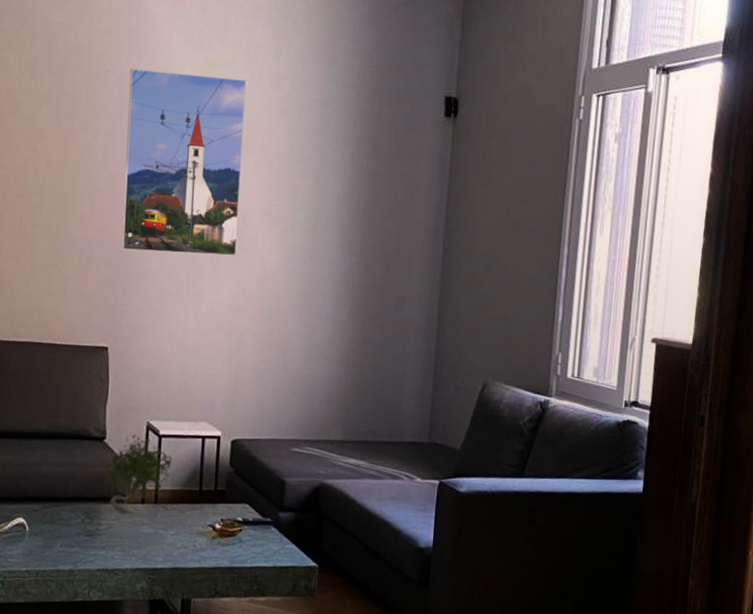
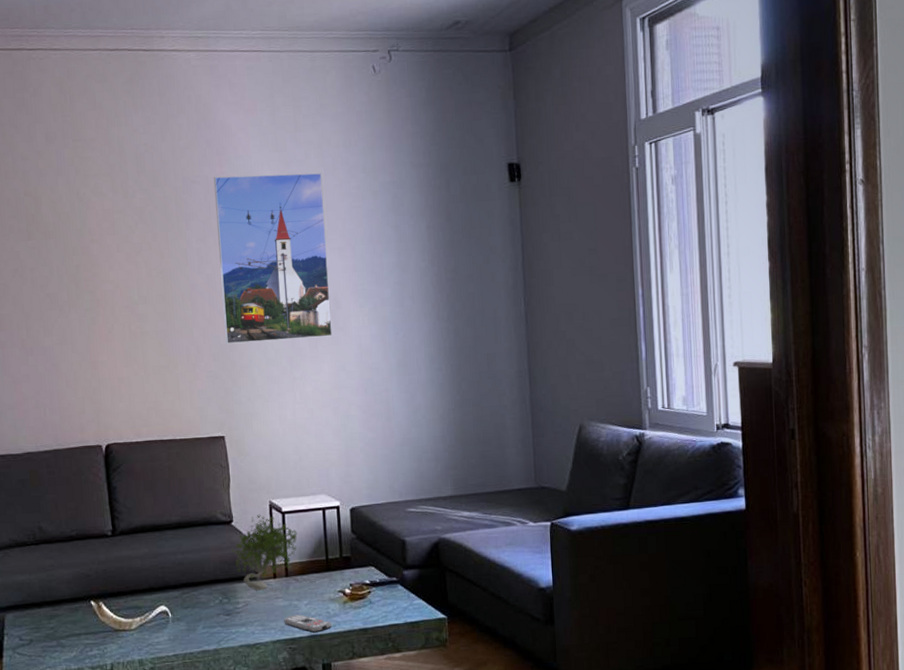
remote control: none [147,544,197,566] -> present [284,614,332,633]

